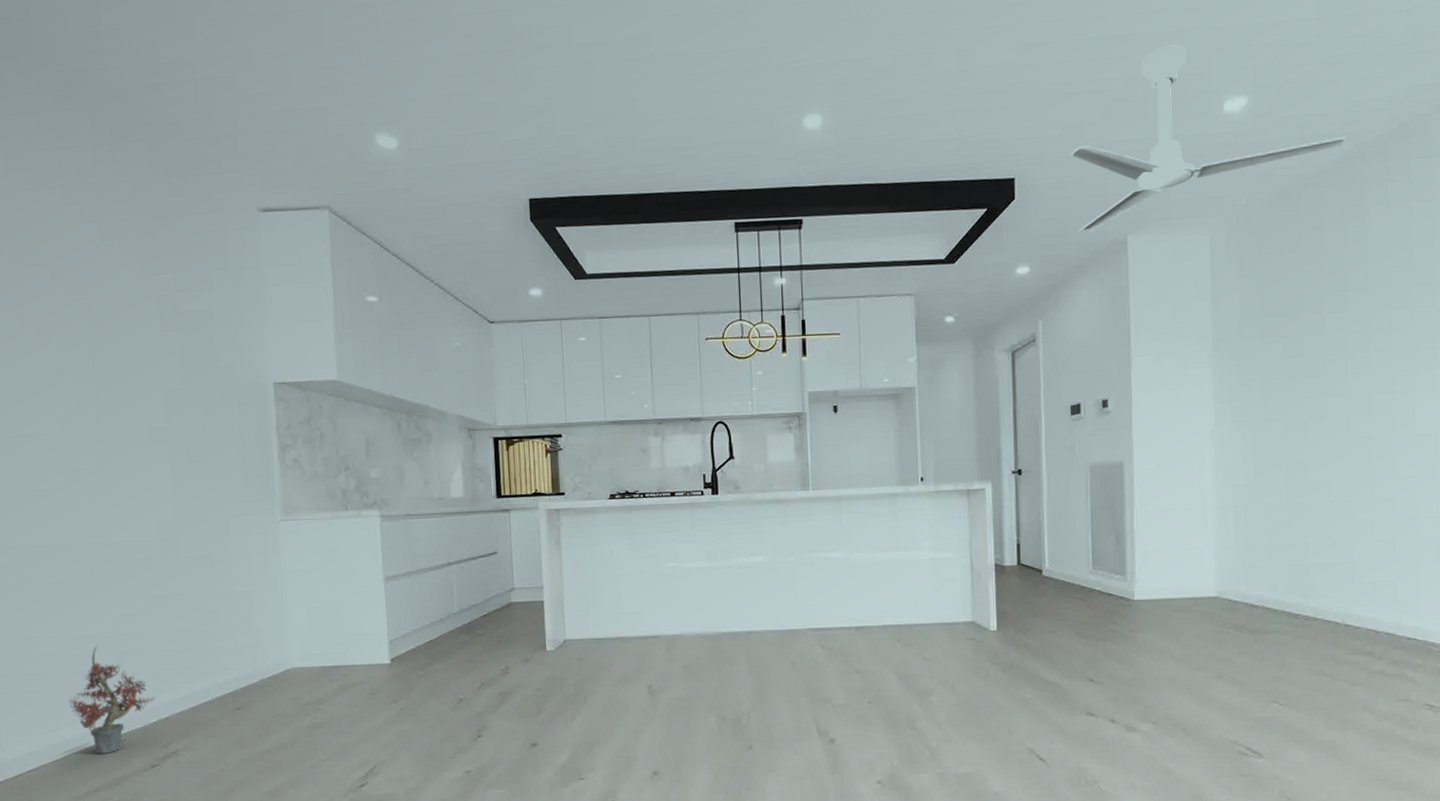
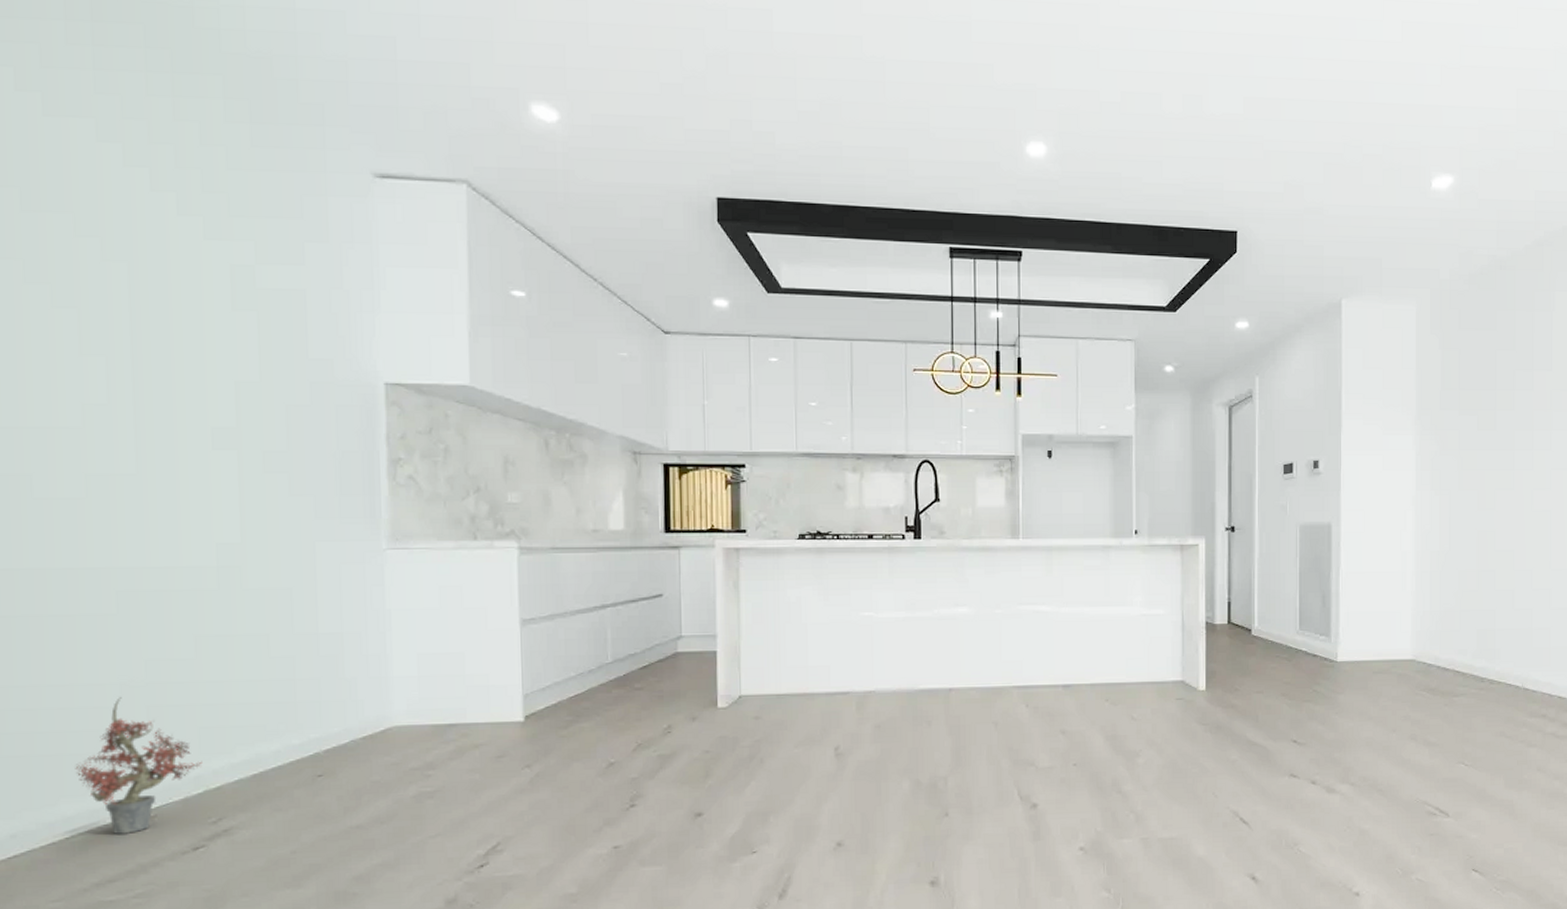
ceiling fan: present [1071,44,1347,232] -> none [1291,117,1538,293]

